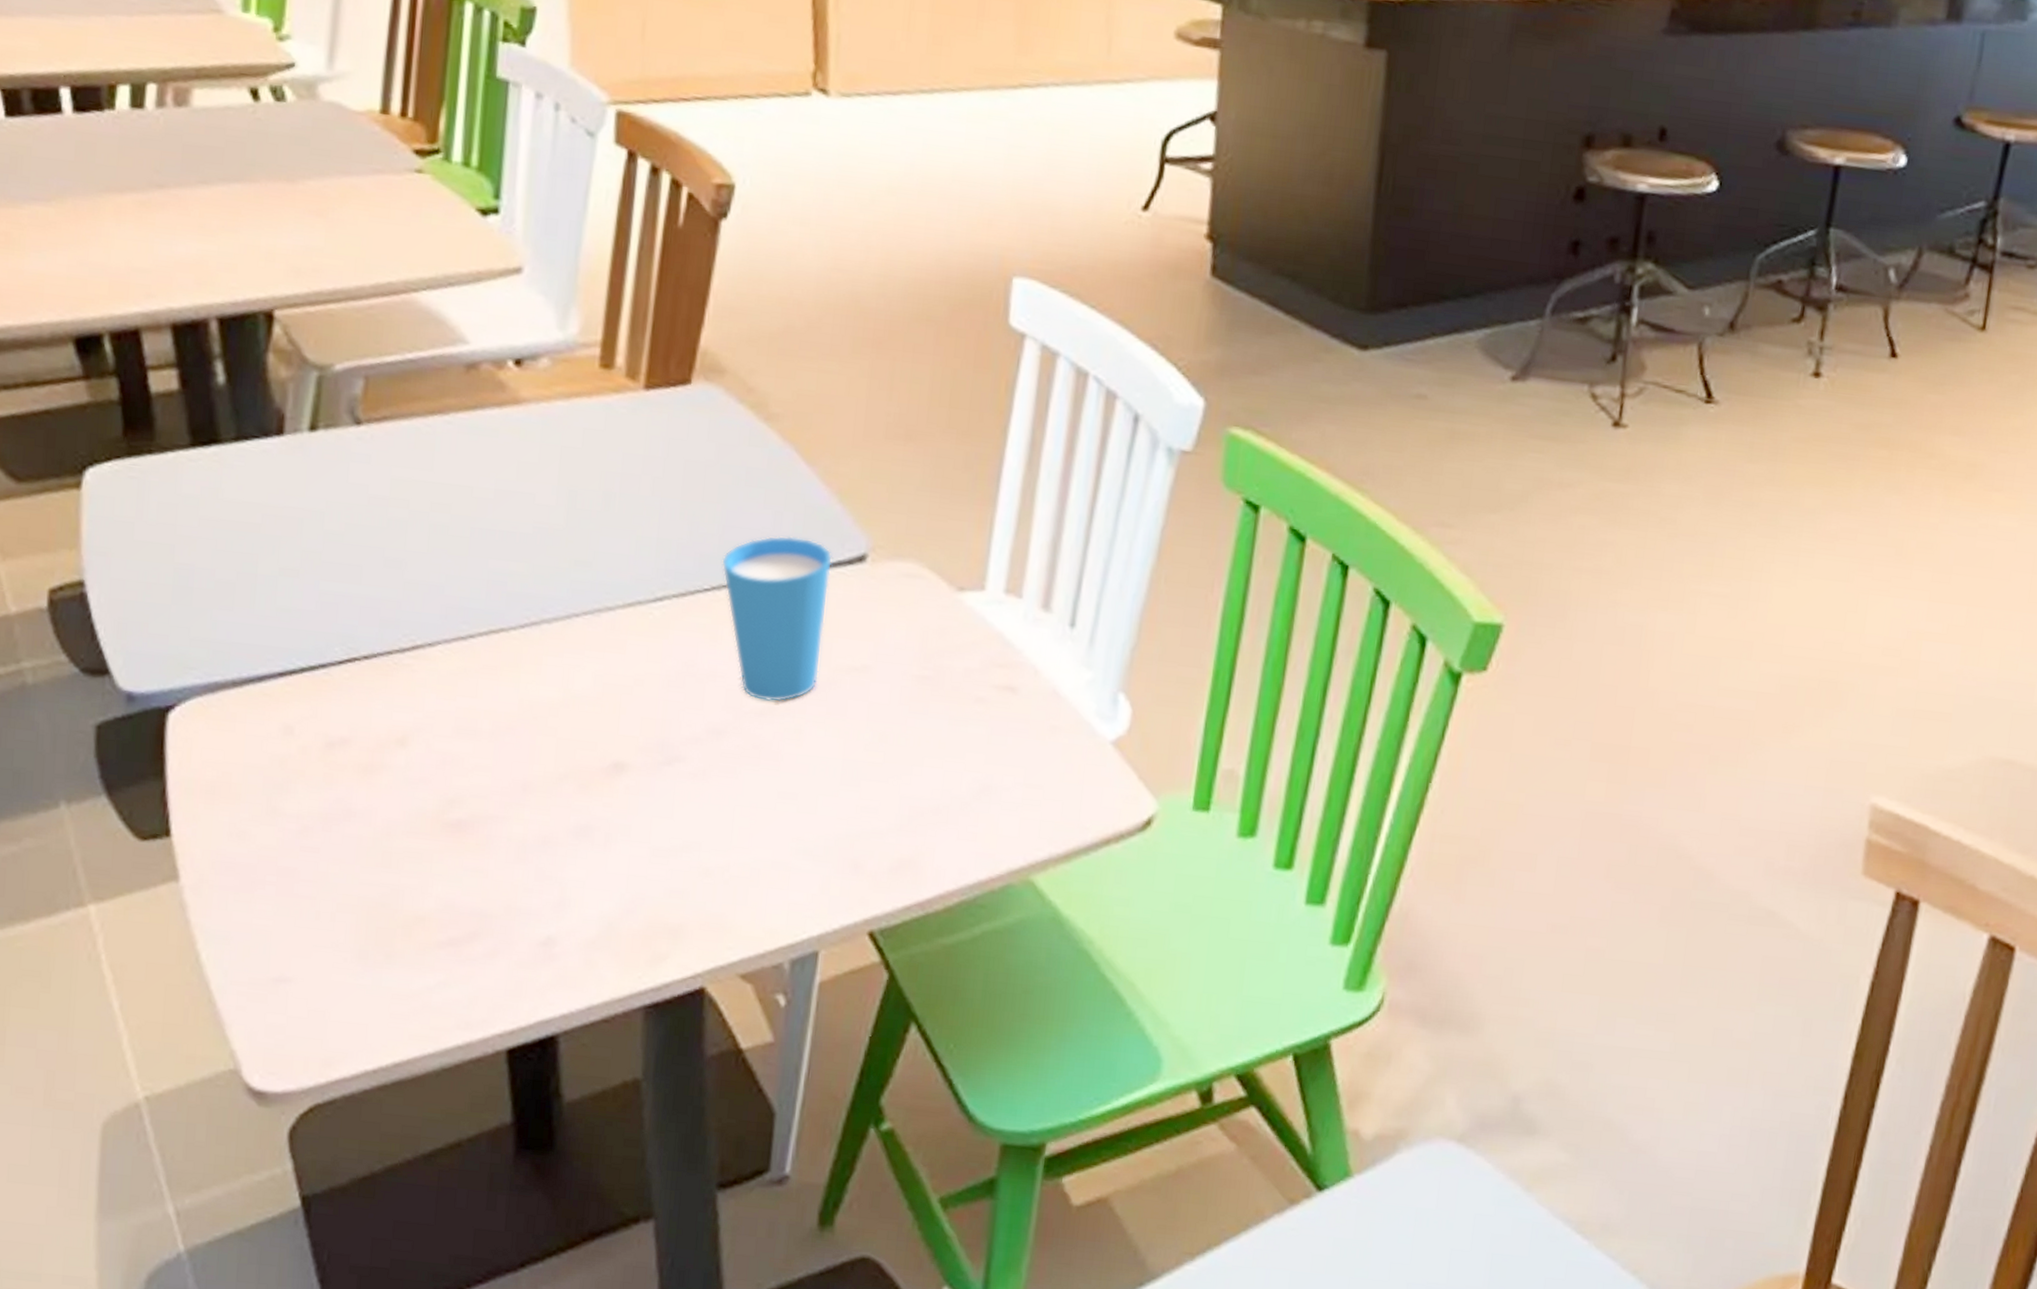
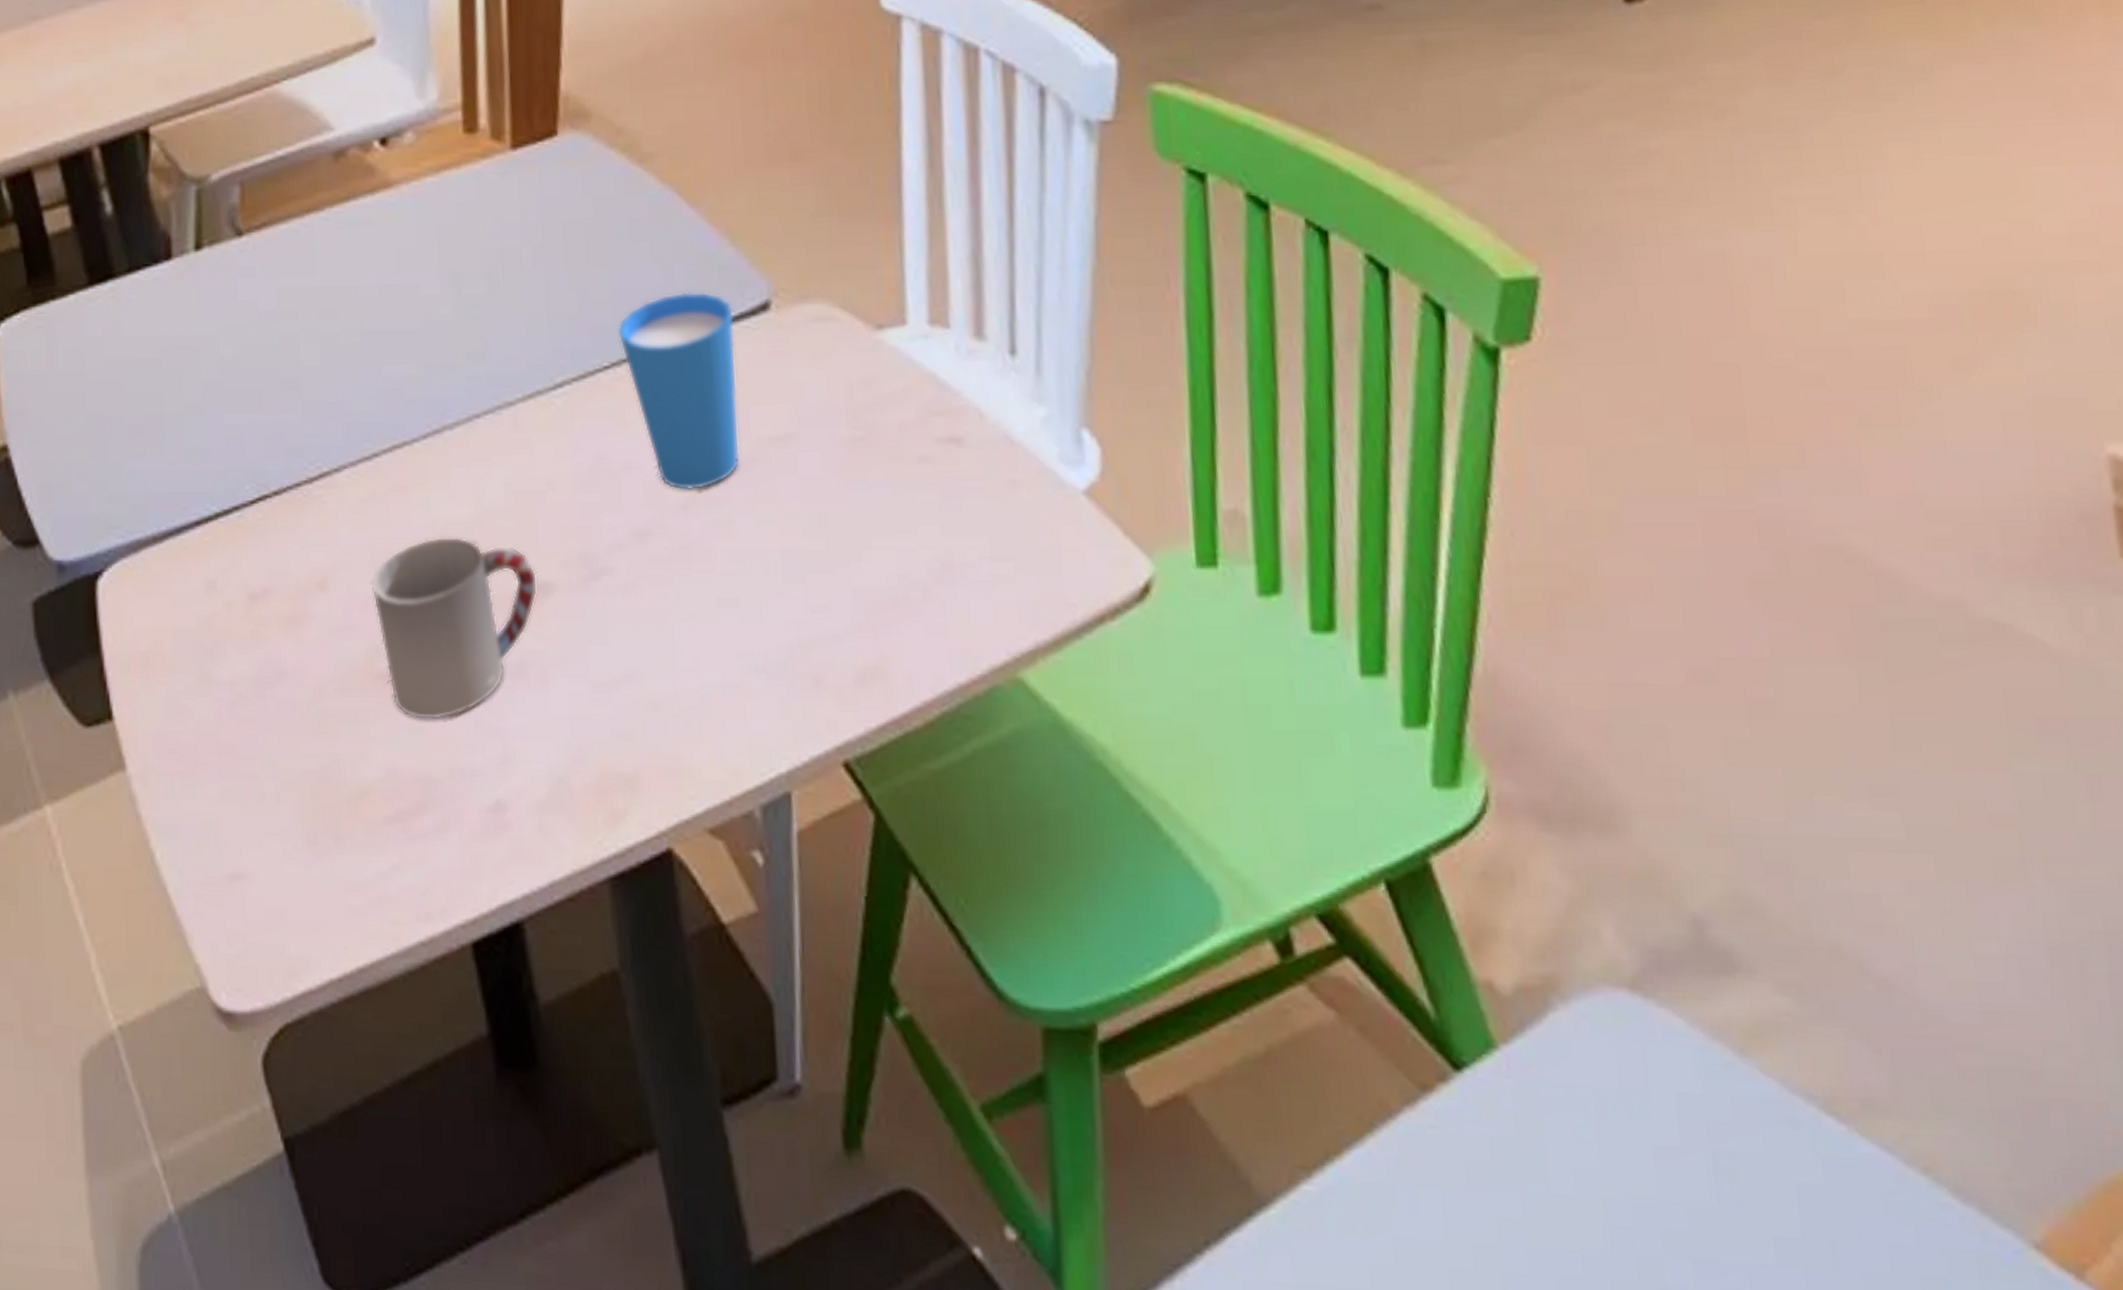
cup: none [451,713,613,866] -> present [371,536,537,721]

